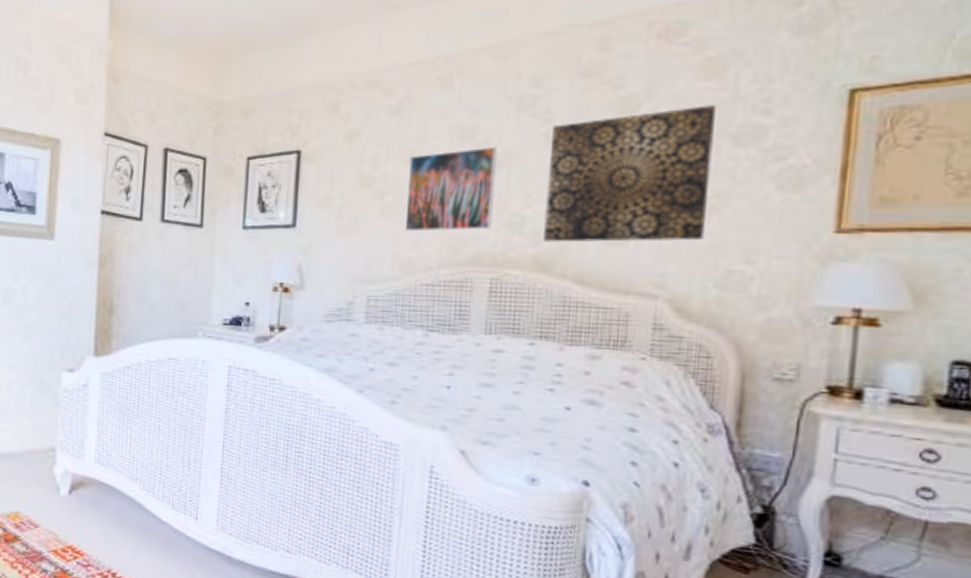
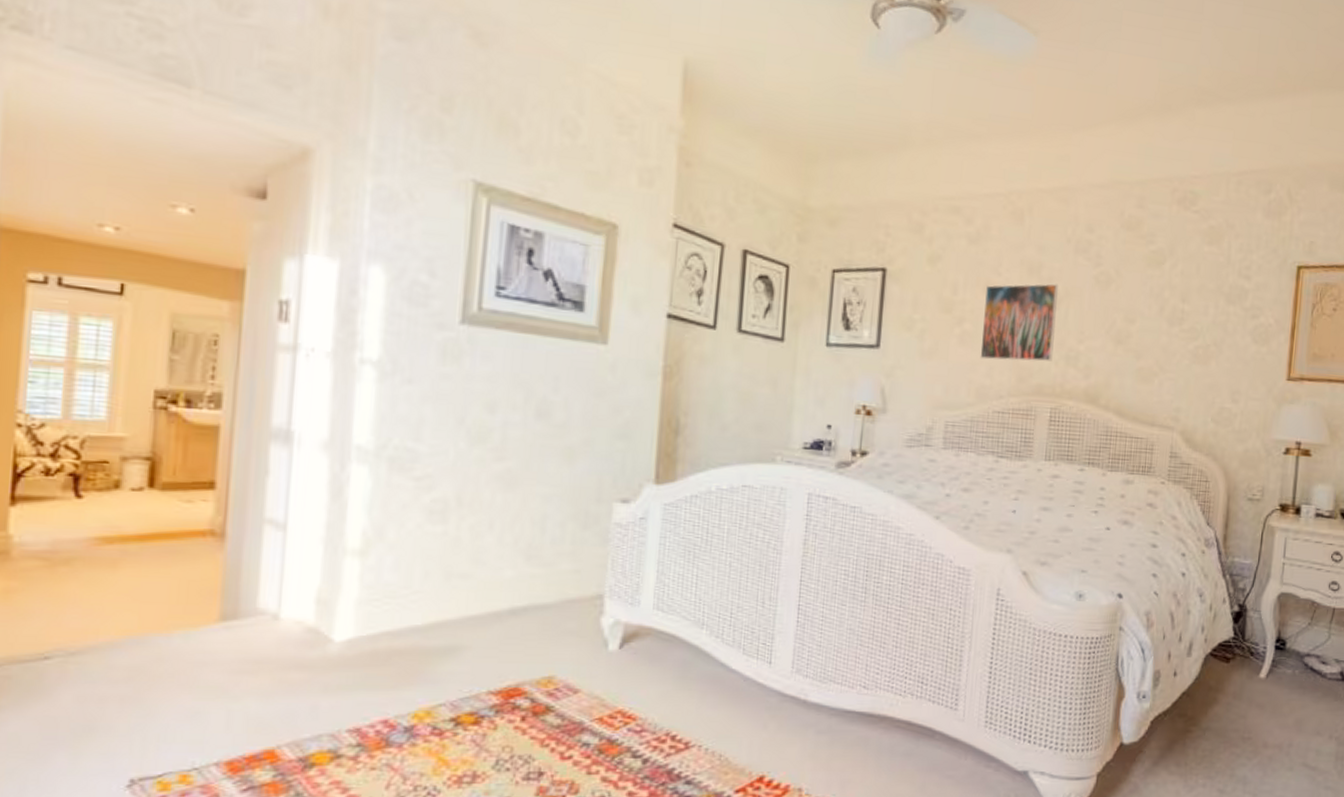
wall art: present [543,105,716,242] -> none [1092,266,1215,381]

